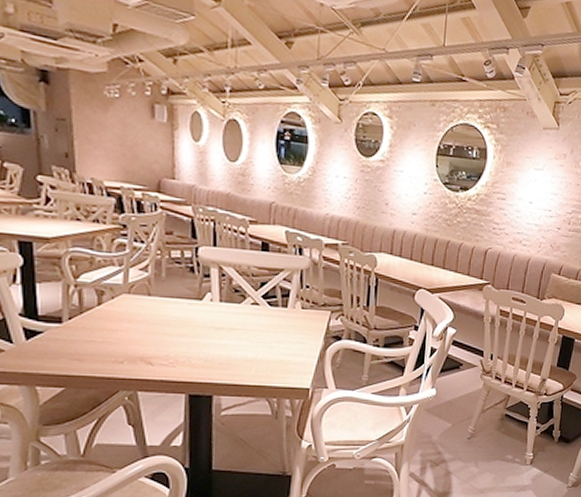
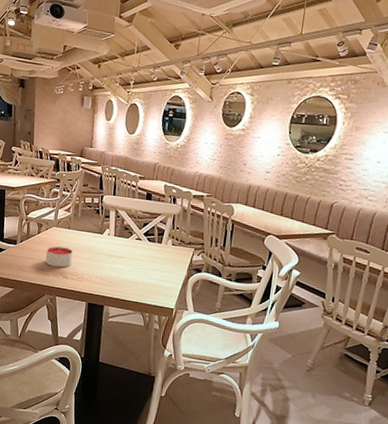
candle: none [114,321,159,351] -> present [45,246,73,268]

